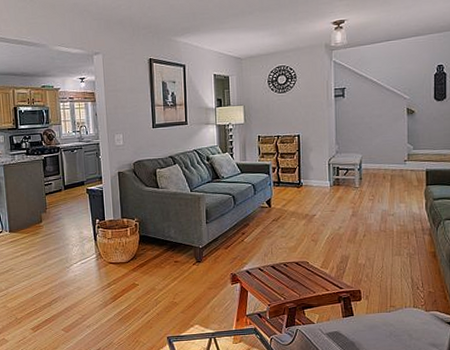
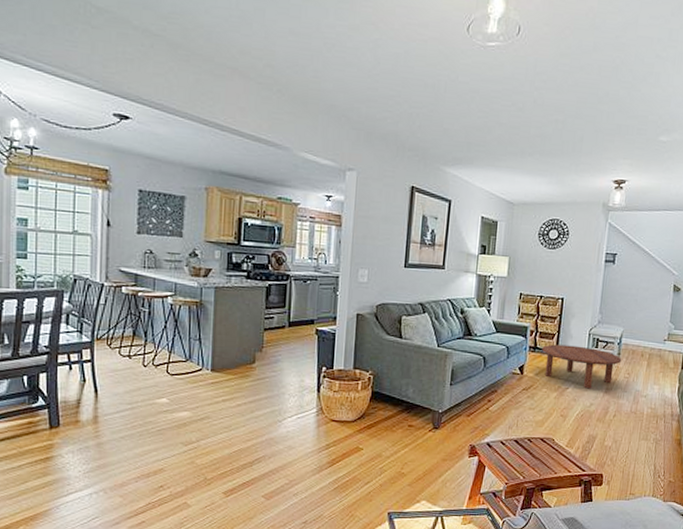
coffee table: none [285,176,364,214] -> present [542,344,622,389]

